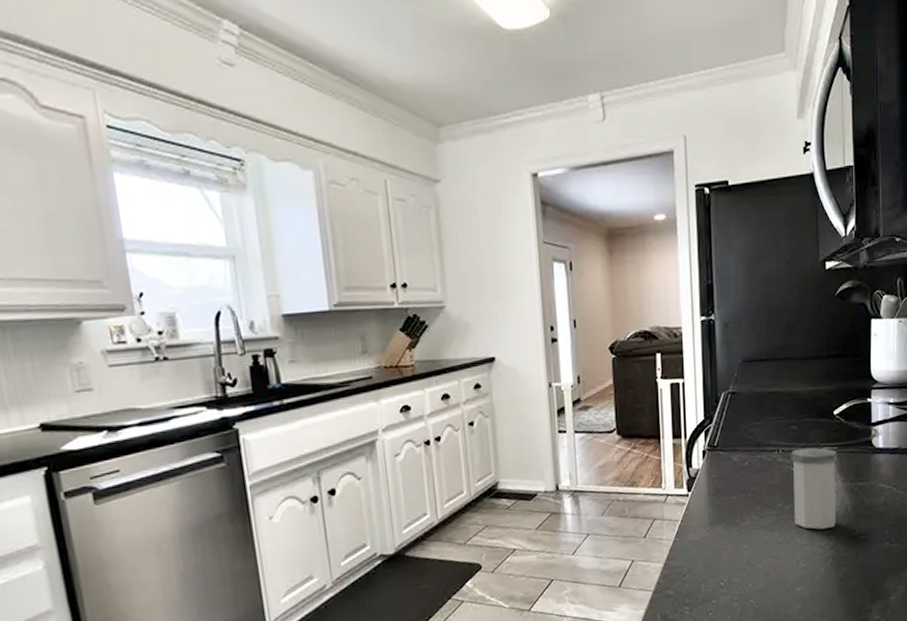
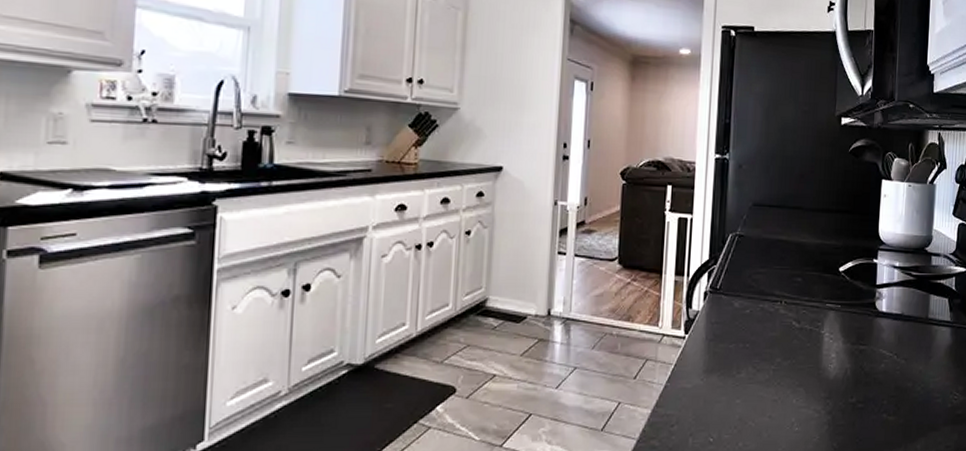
salt shaker: present [791,447,837,530] -> none [792,302,840,392]

